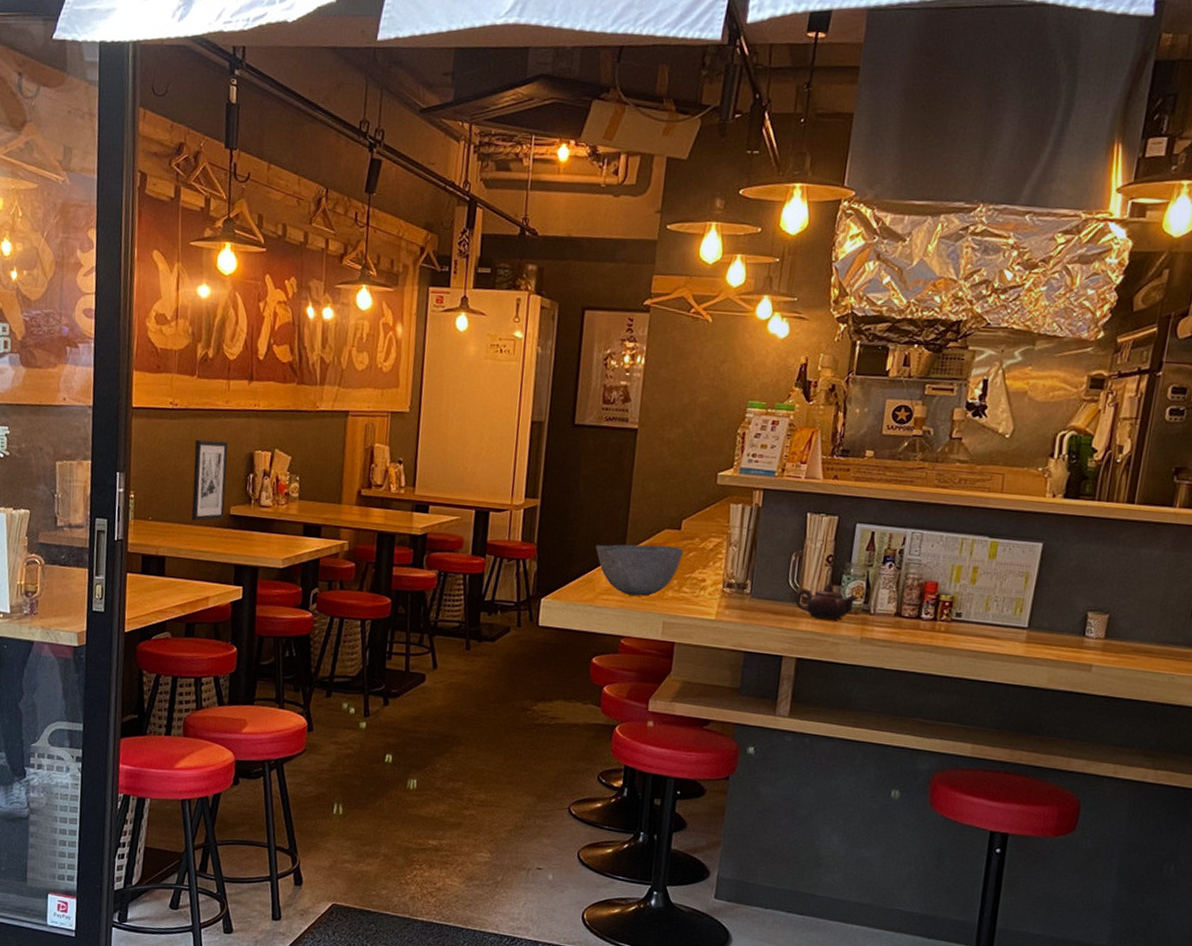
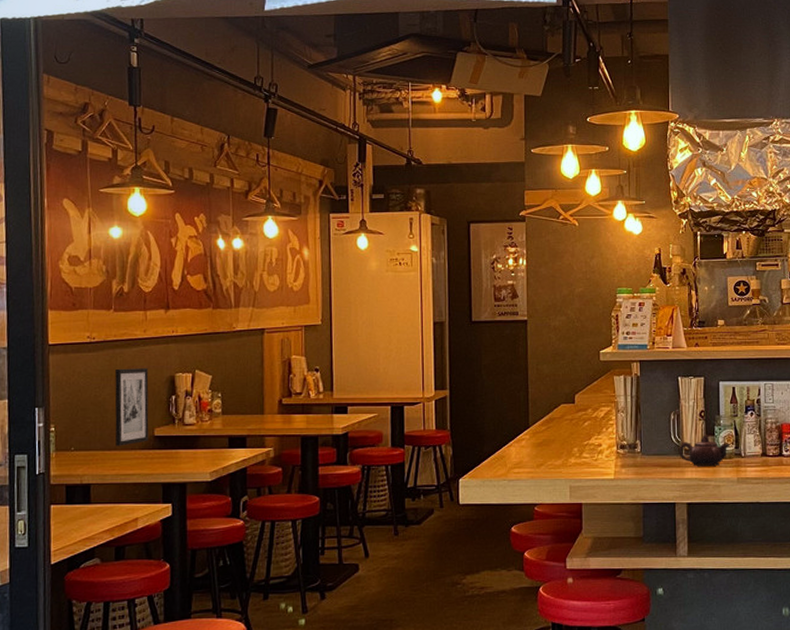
bowl: present [595,544,684,597] -> none [503,418,580,466]

